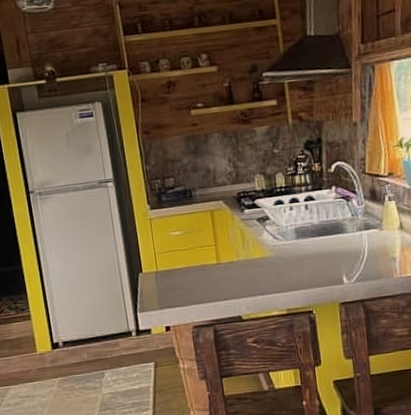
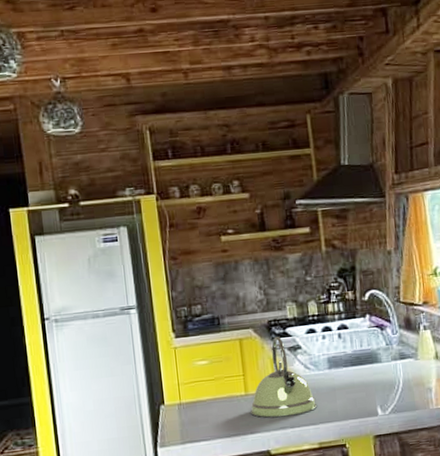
kettle: none [223,208,285,286] -> present [251,337,317,418]

